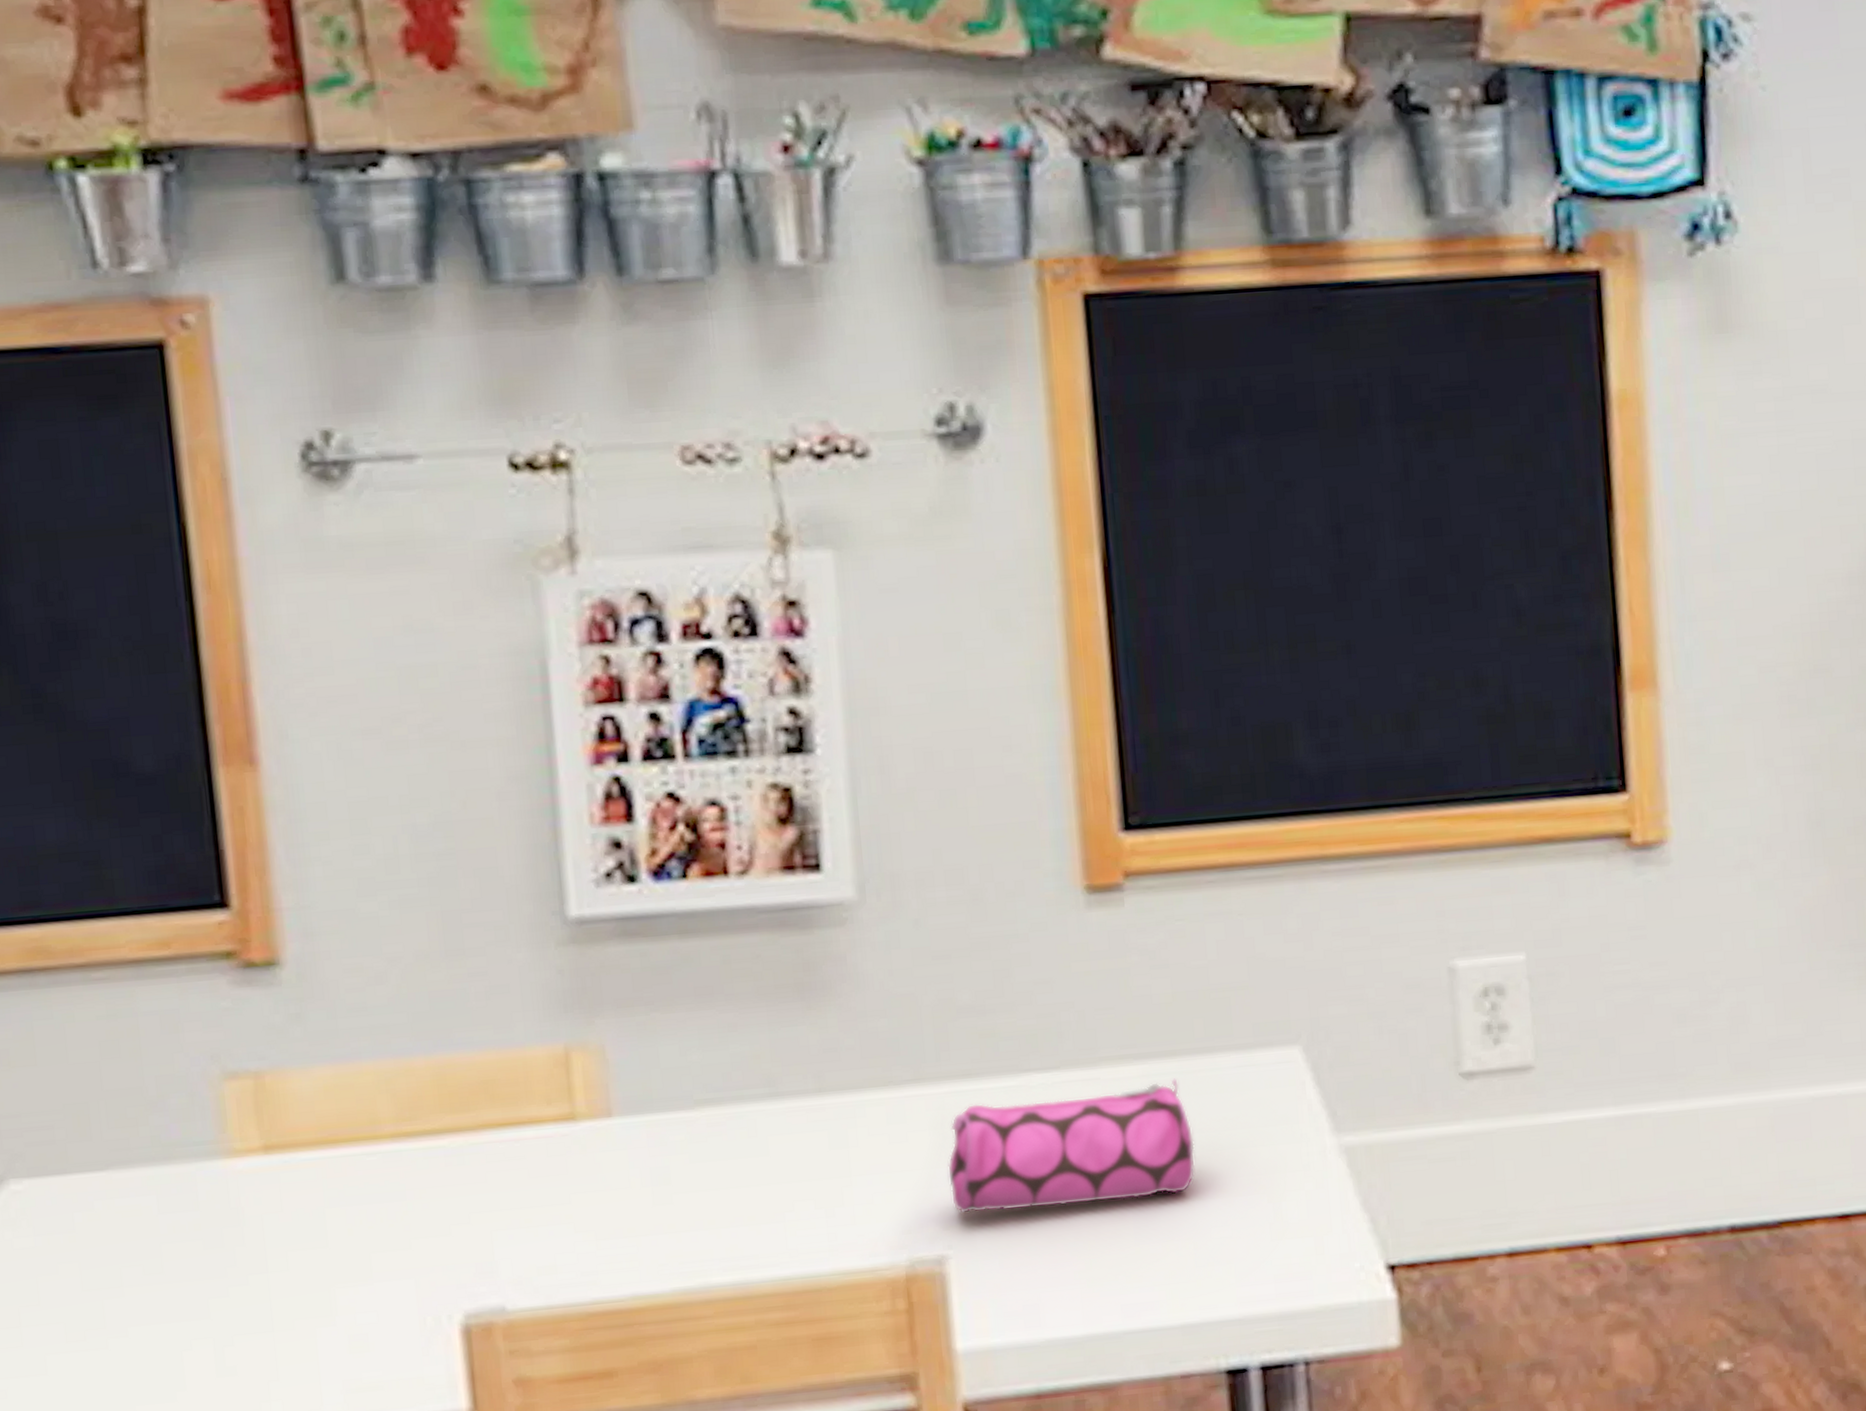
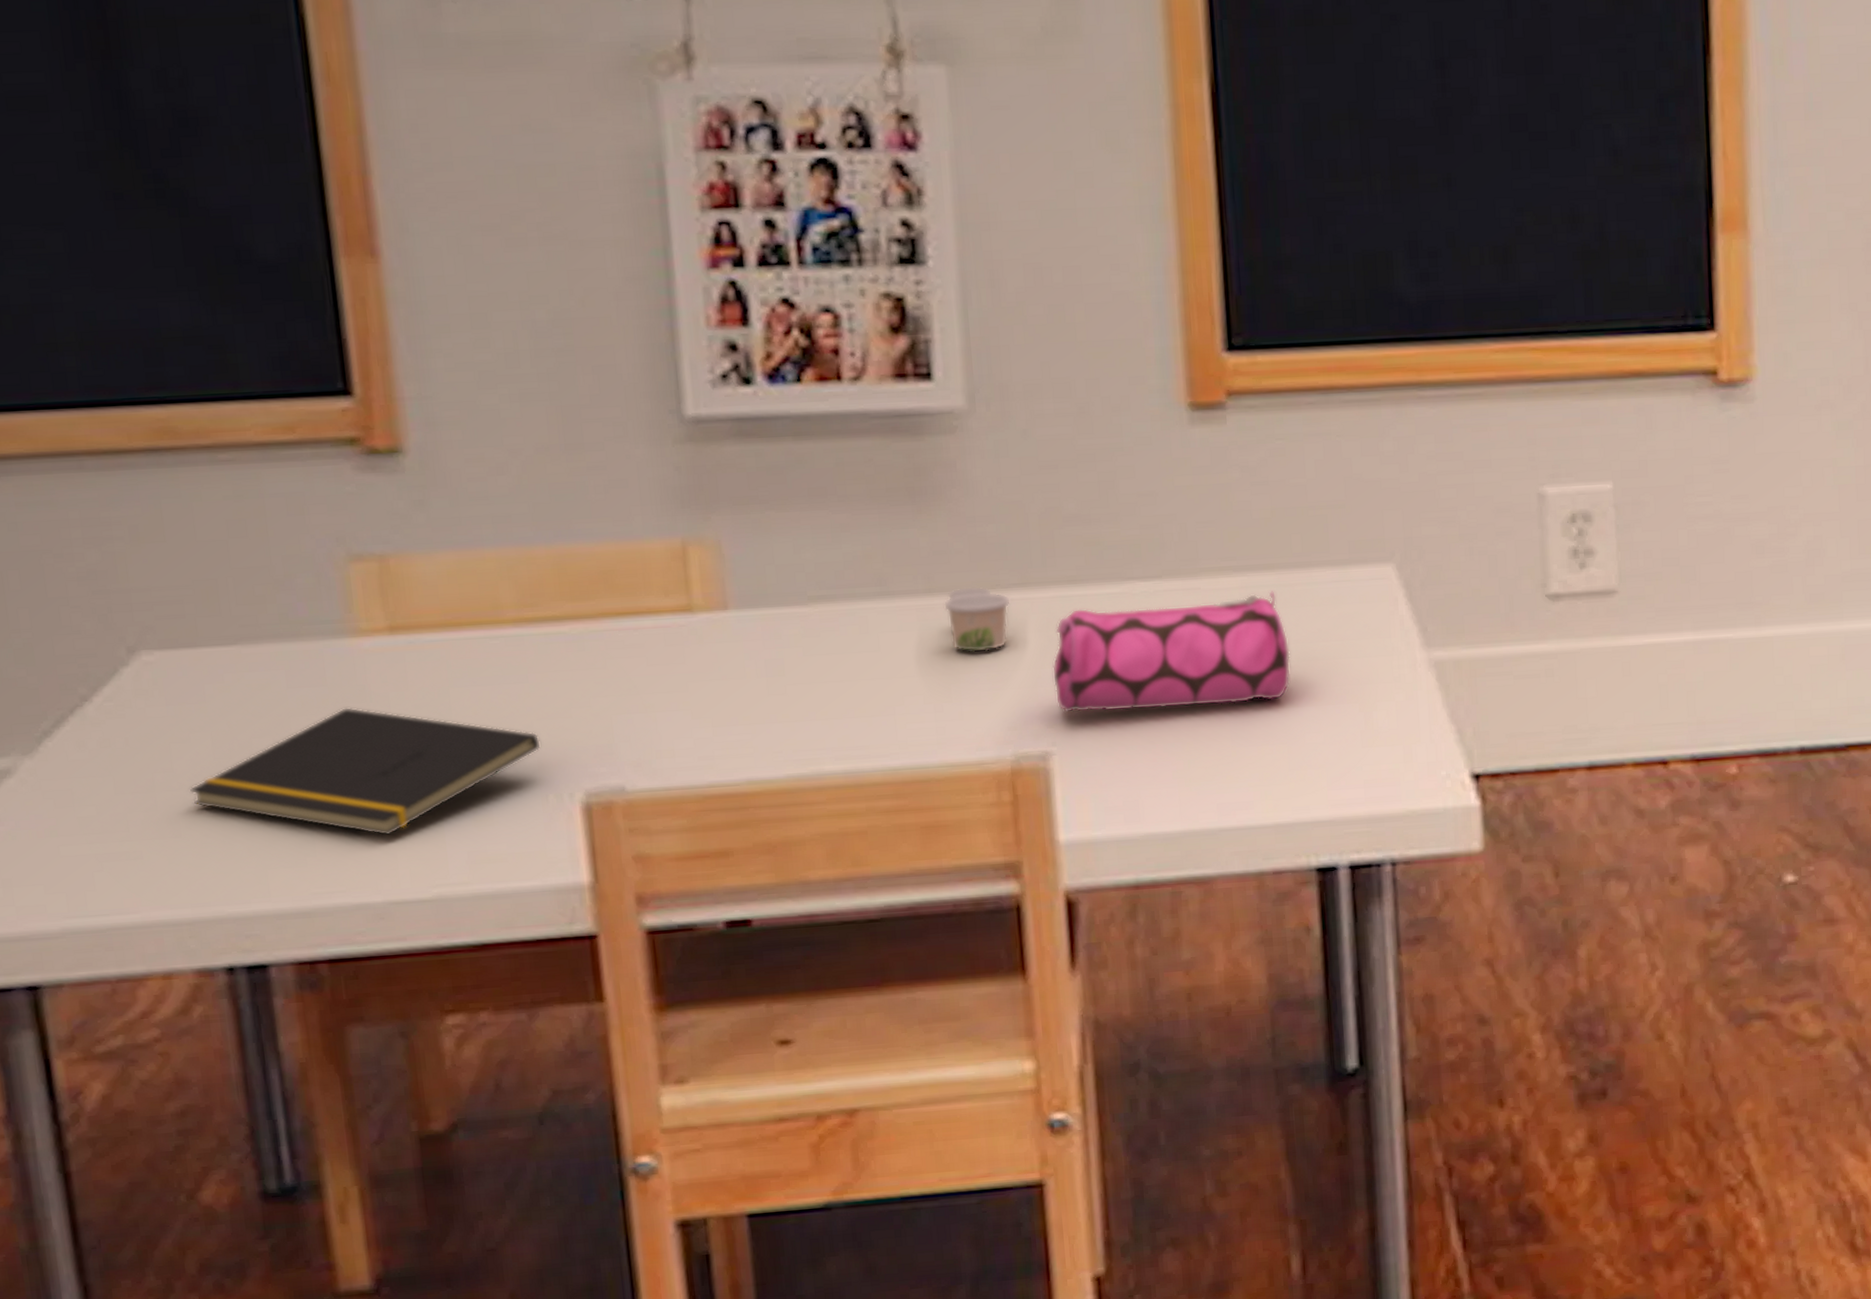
notepad: none [57,1231,419,1366] -> present [190,707,541,836]
paper cup: none [835,1083,904,1153] -> present [944,586,1010,652]

